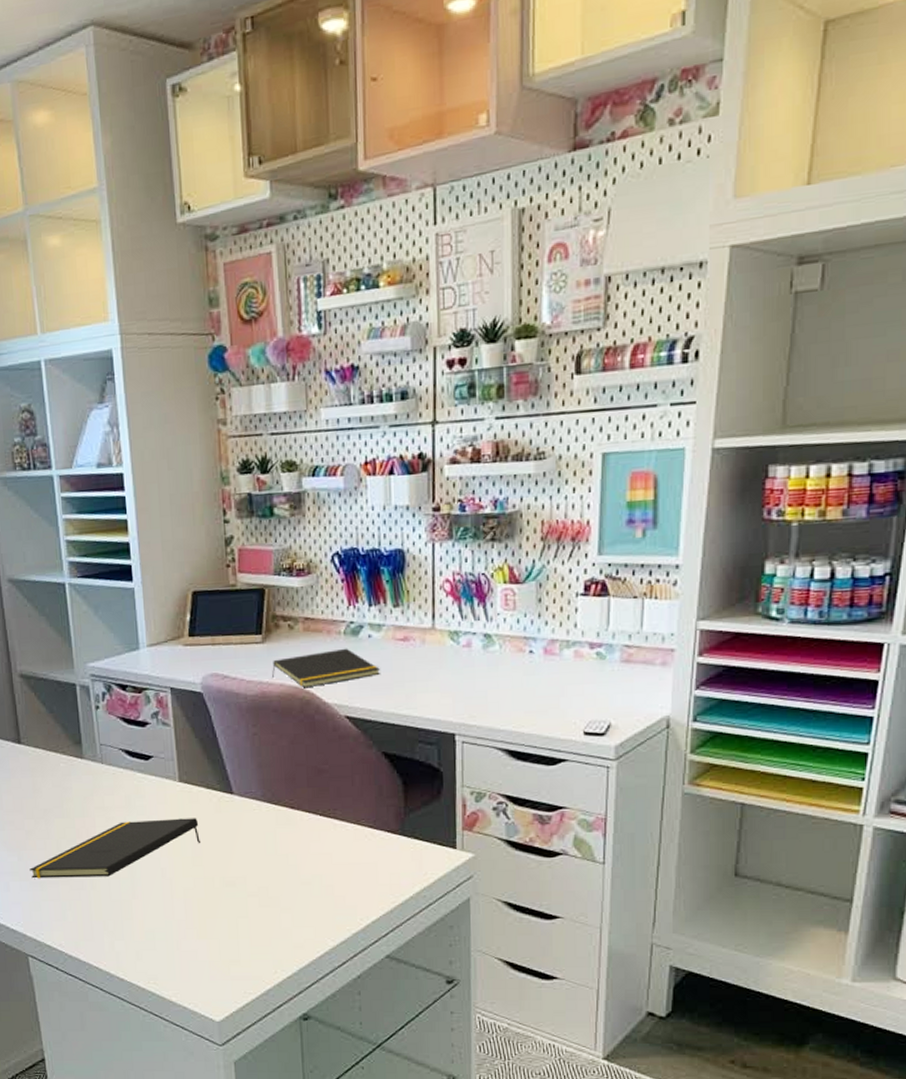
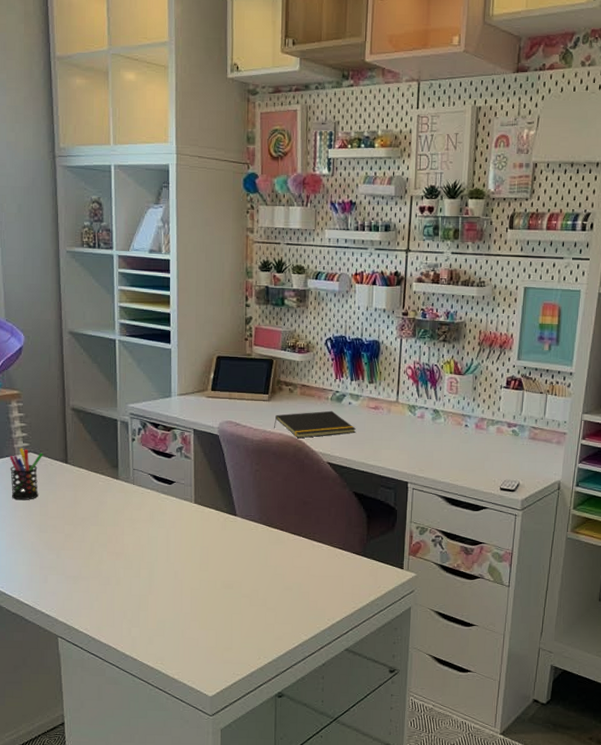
notepad: present [29,818,200,879] -> none [66,532,208,576]

